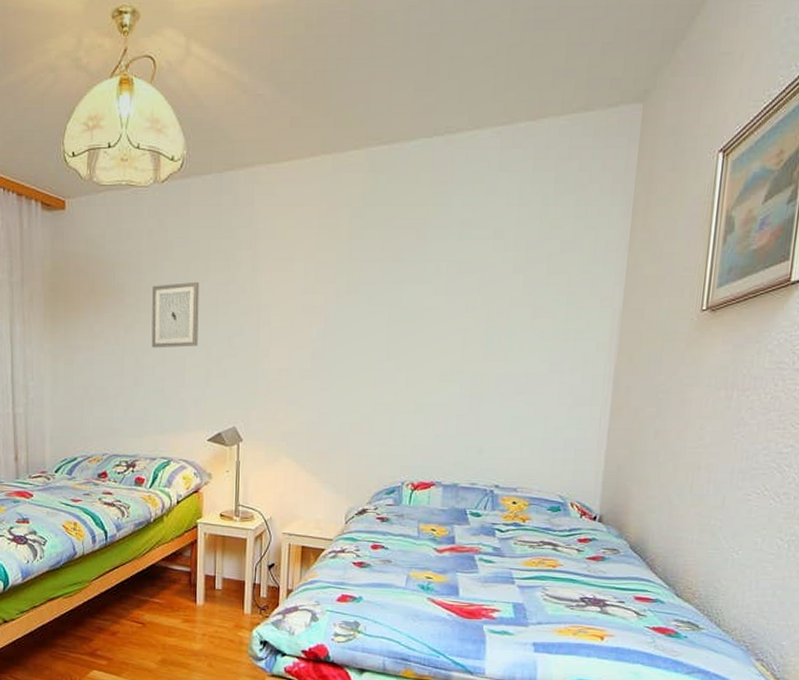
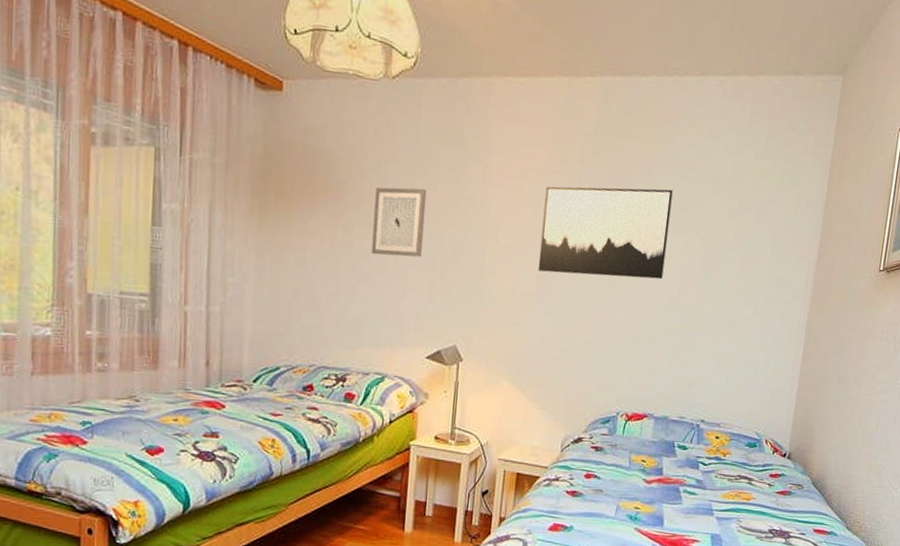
wall art: none [312,251,450,348] -> present [538,186,673,280]

